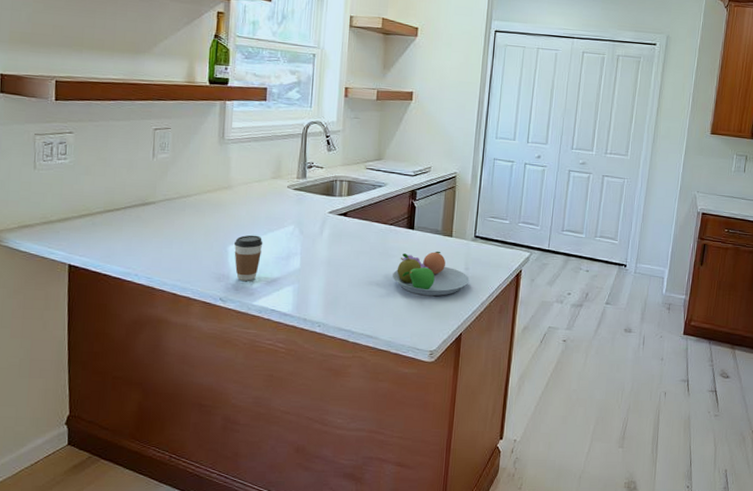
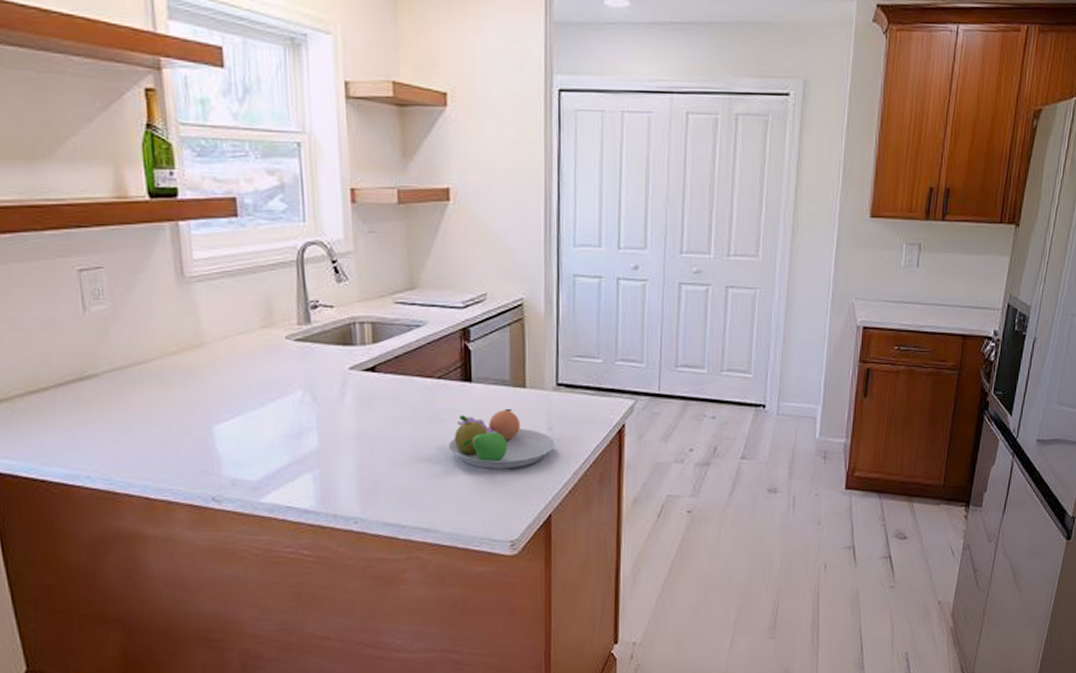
coffee cup: present [233,235,263,281] -> none [220,408,262,472]

